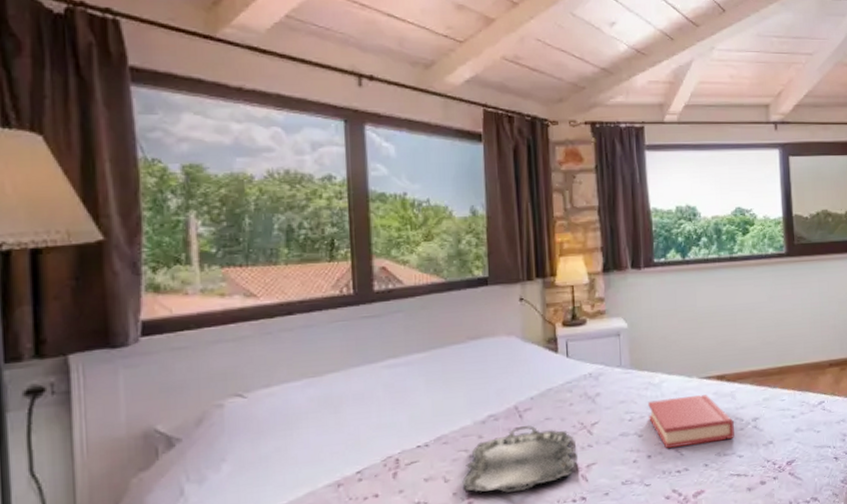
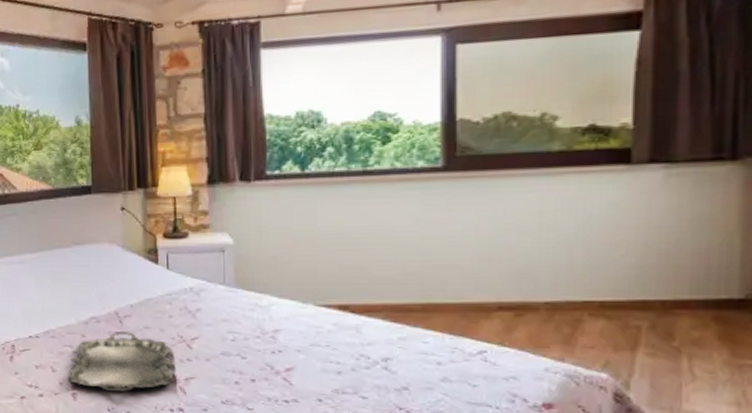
hardback book: present [648,394,734,448] -> none [254,323,357,377]

